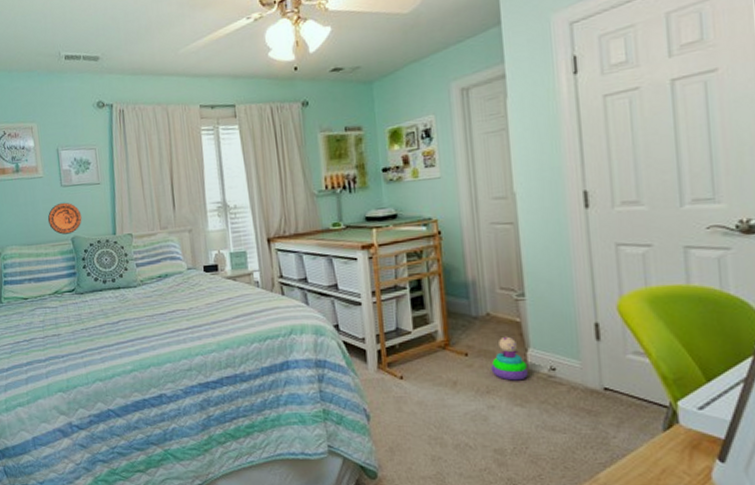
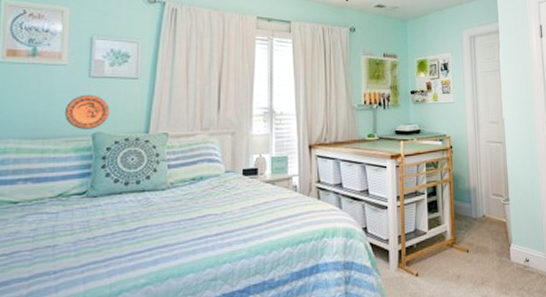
stacking toy: present [491,336,528,381] -> none [485,234,511,272]

